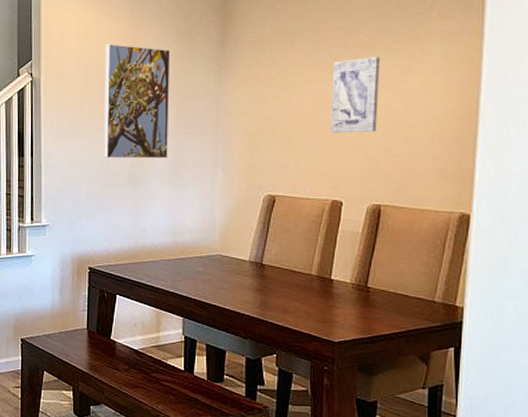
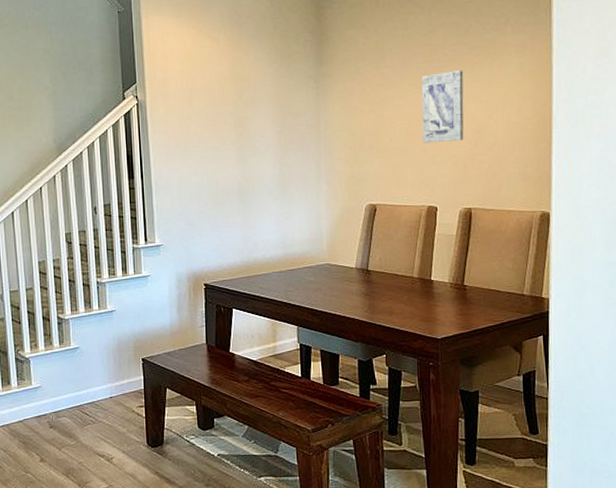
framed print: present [104,44,171,159] -> none [208,65,274,177]

